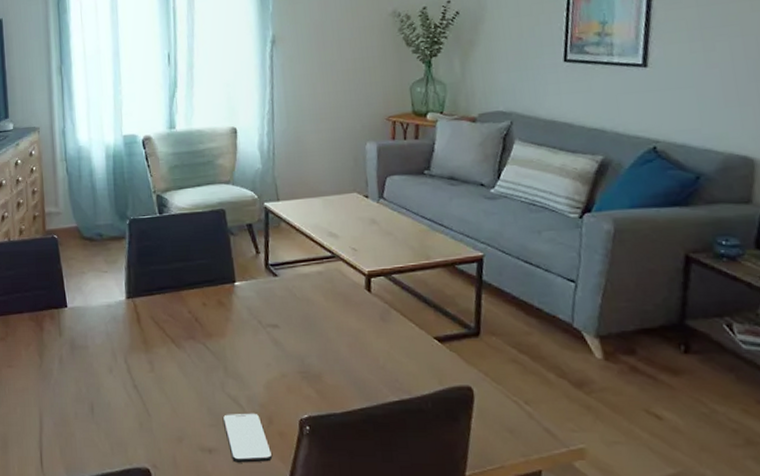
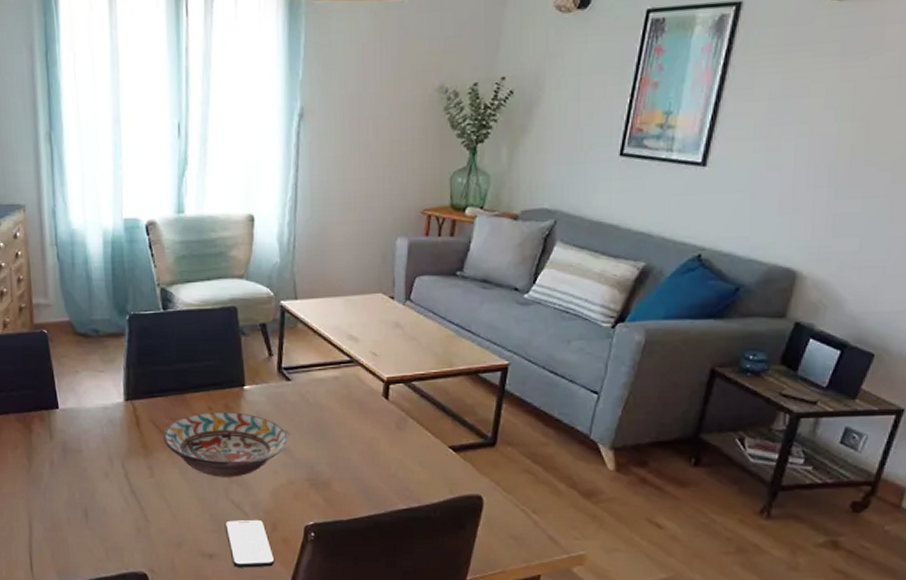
decorative bowl: none [162,307,279,371] -> present [163,411,288,477]

